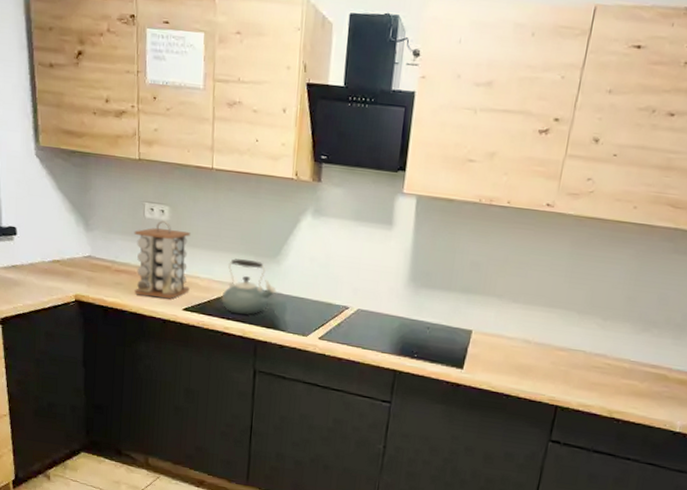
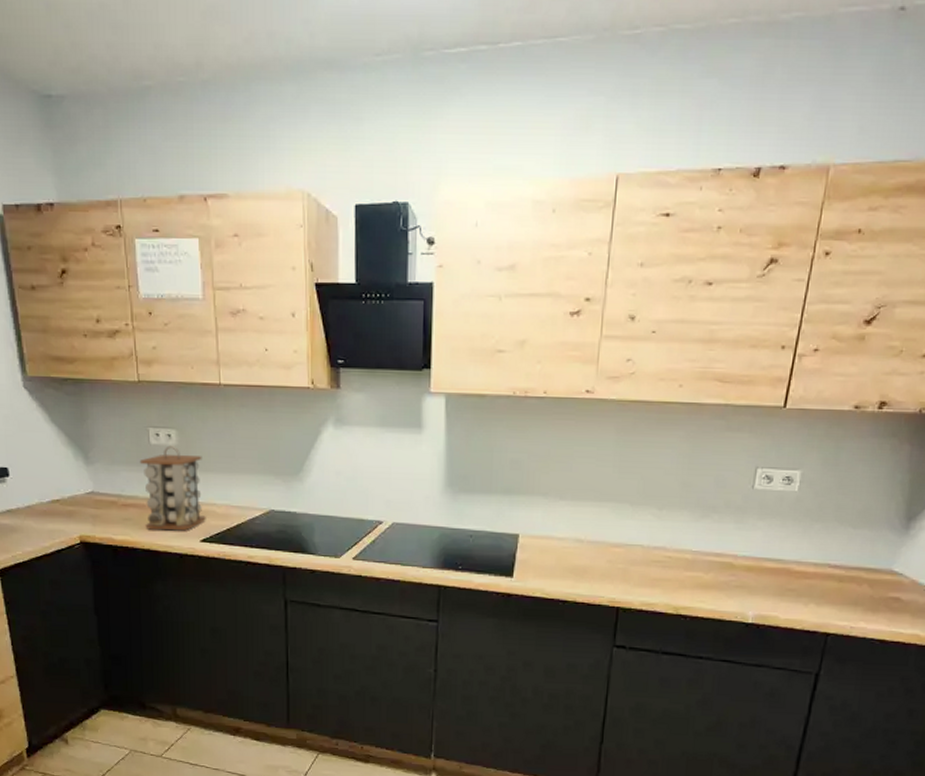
kettle: present [221,258,277,315] -> none [242,479,302,541]

